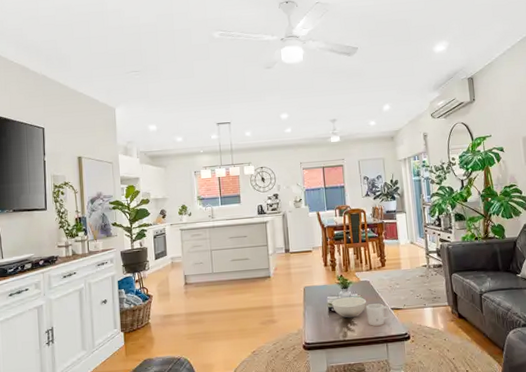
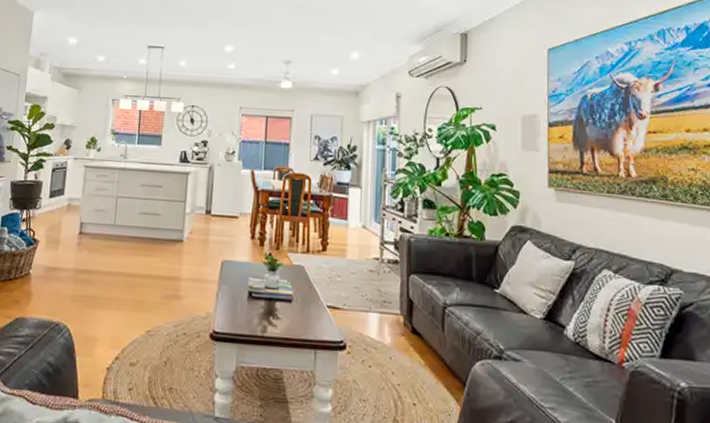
bowl: present [331,297,367,318] -> none [253,281,298,310]
mug: present [366,303,391,327] -> none [295,296,326,326]

